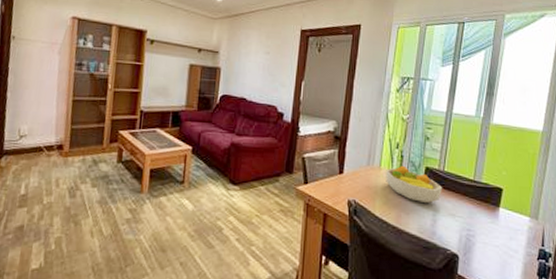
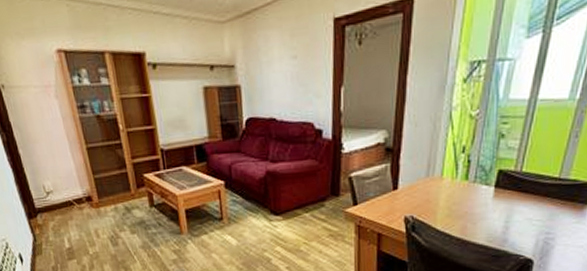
fruit bowl: present [386,165,443,203] -> none [449,171,519,210]

